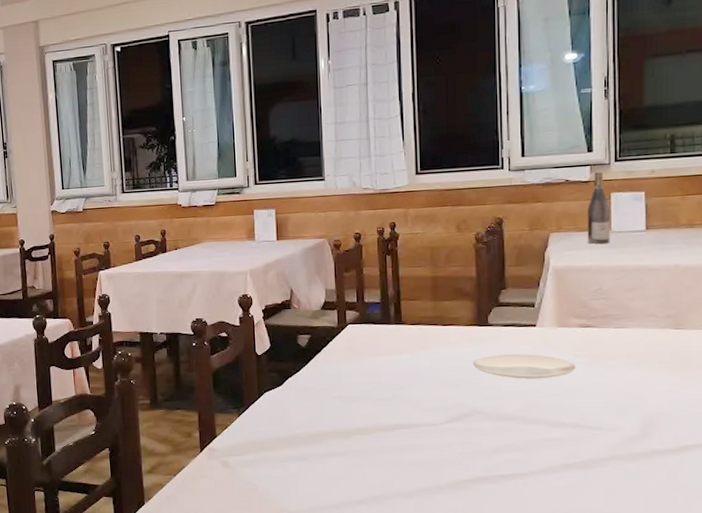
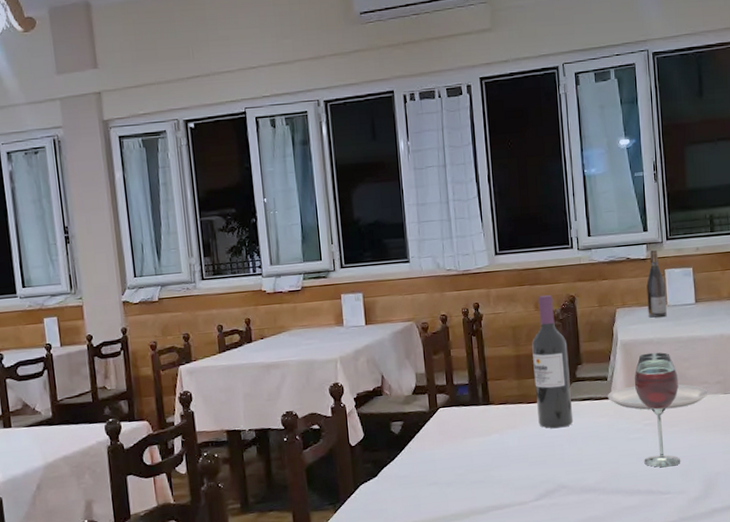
wine bottle: none [451,216,493,353] -> present [532,294,574,428]
plate: present [473,353,576,379] -> none [556,426,646,451]
plate: none [533,314,655,341] -> present [607,384,708,410]
wineglass: none [566,280,619,402] -> present [634,352,680,468]

